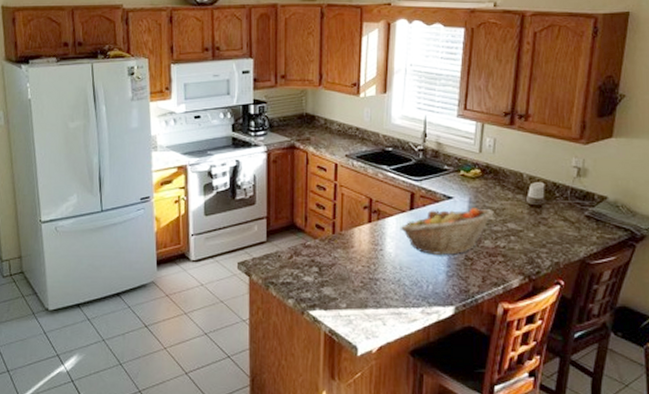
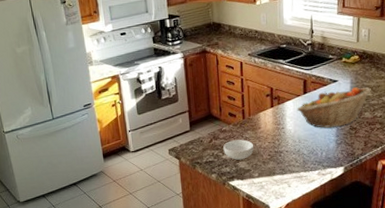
cereal bowl: none [305,259,343,284] -> present [223,139,254,160]

